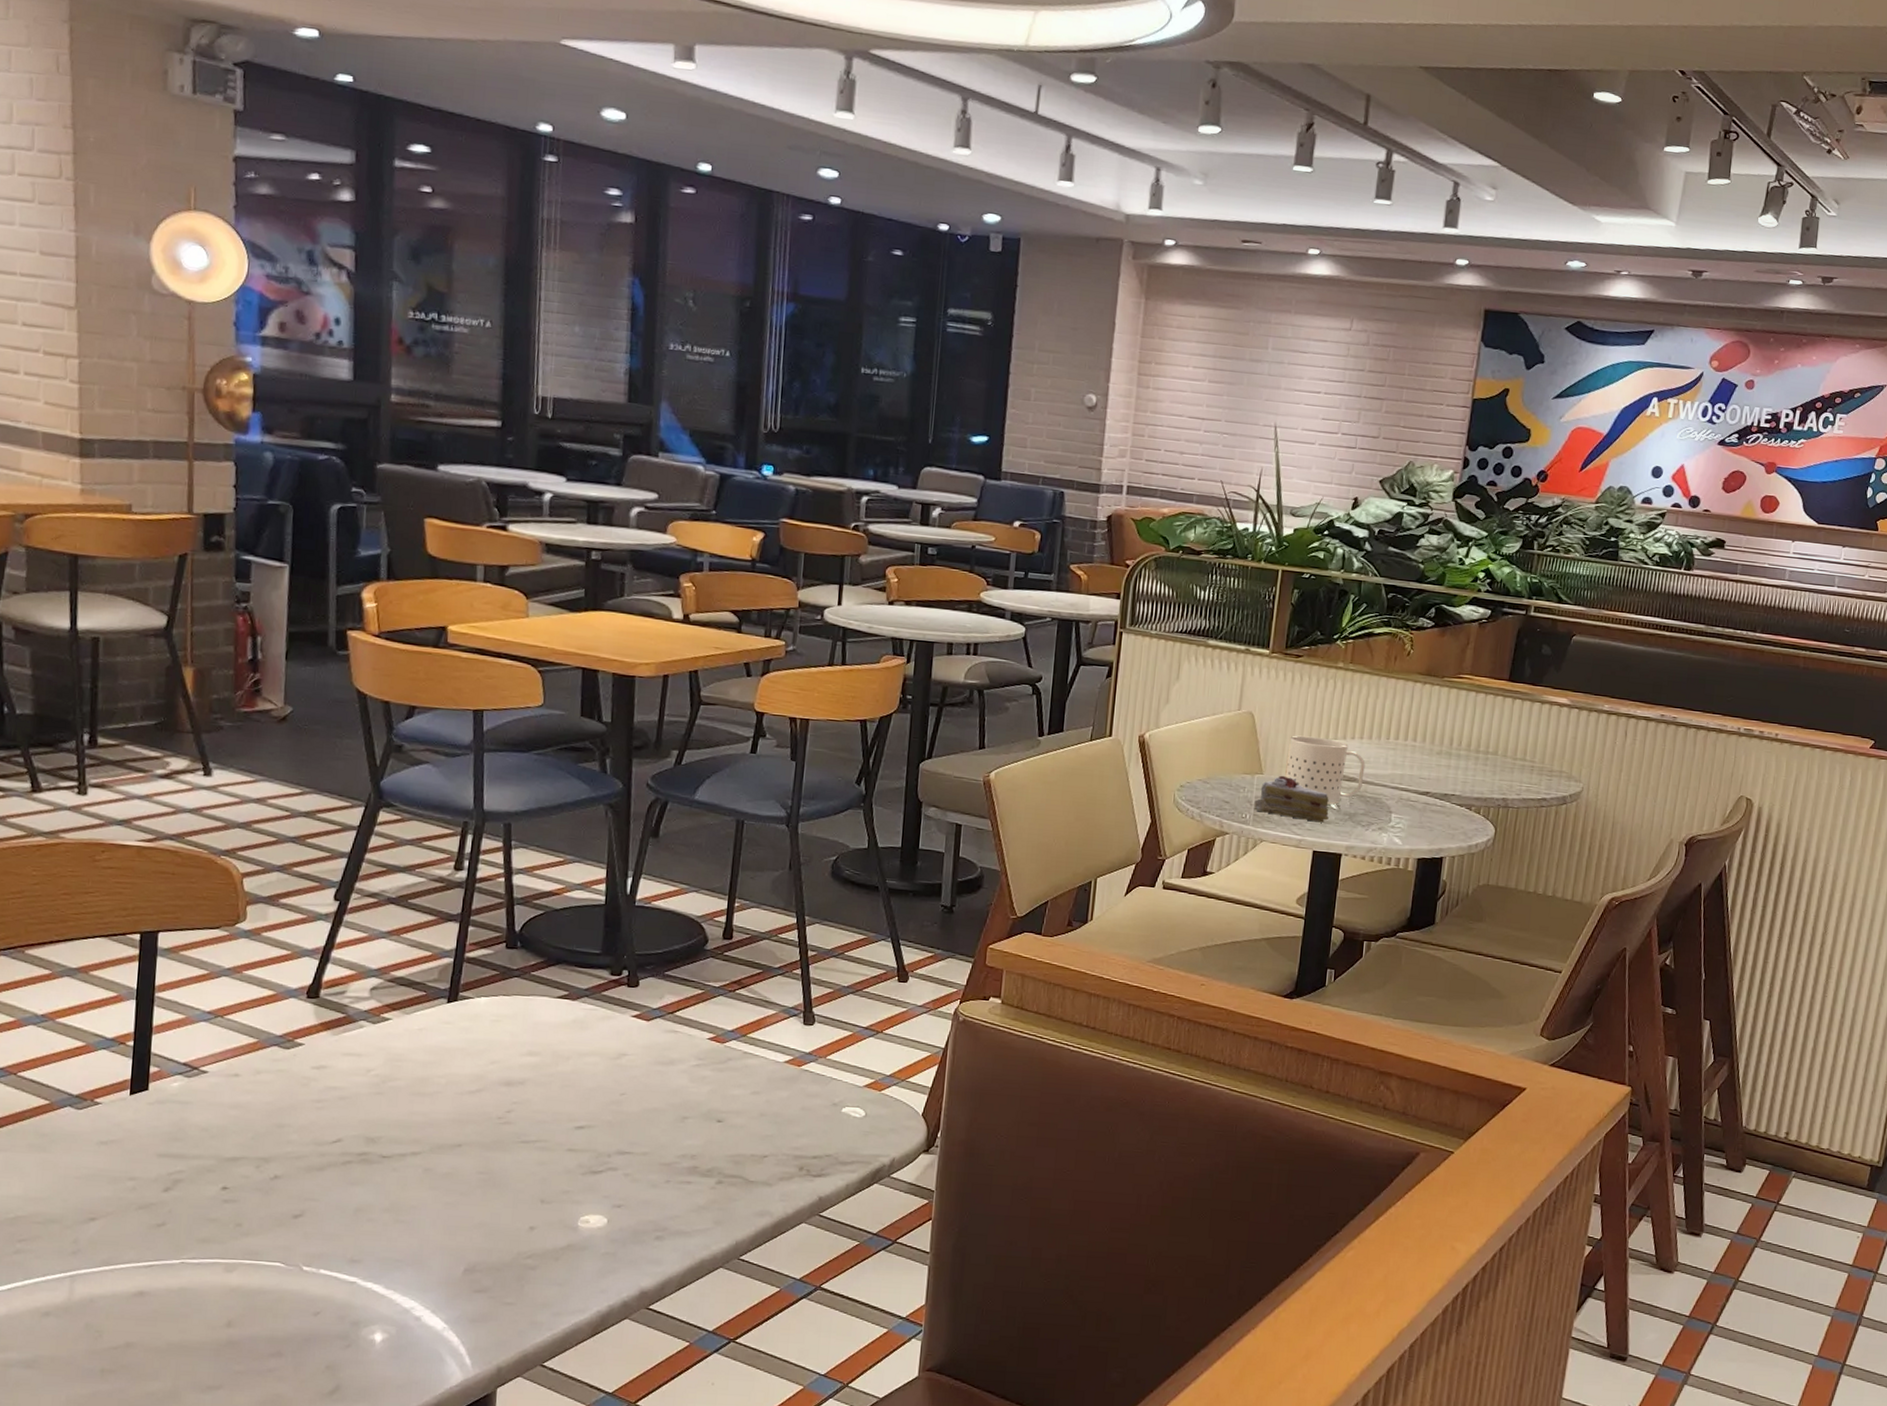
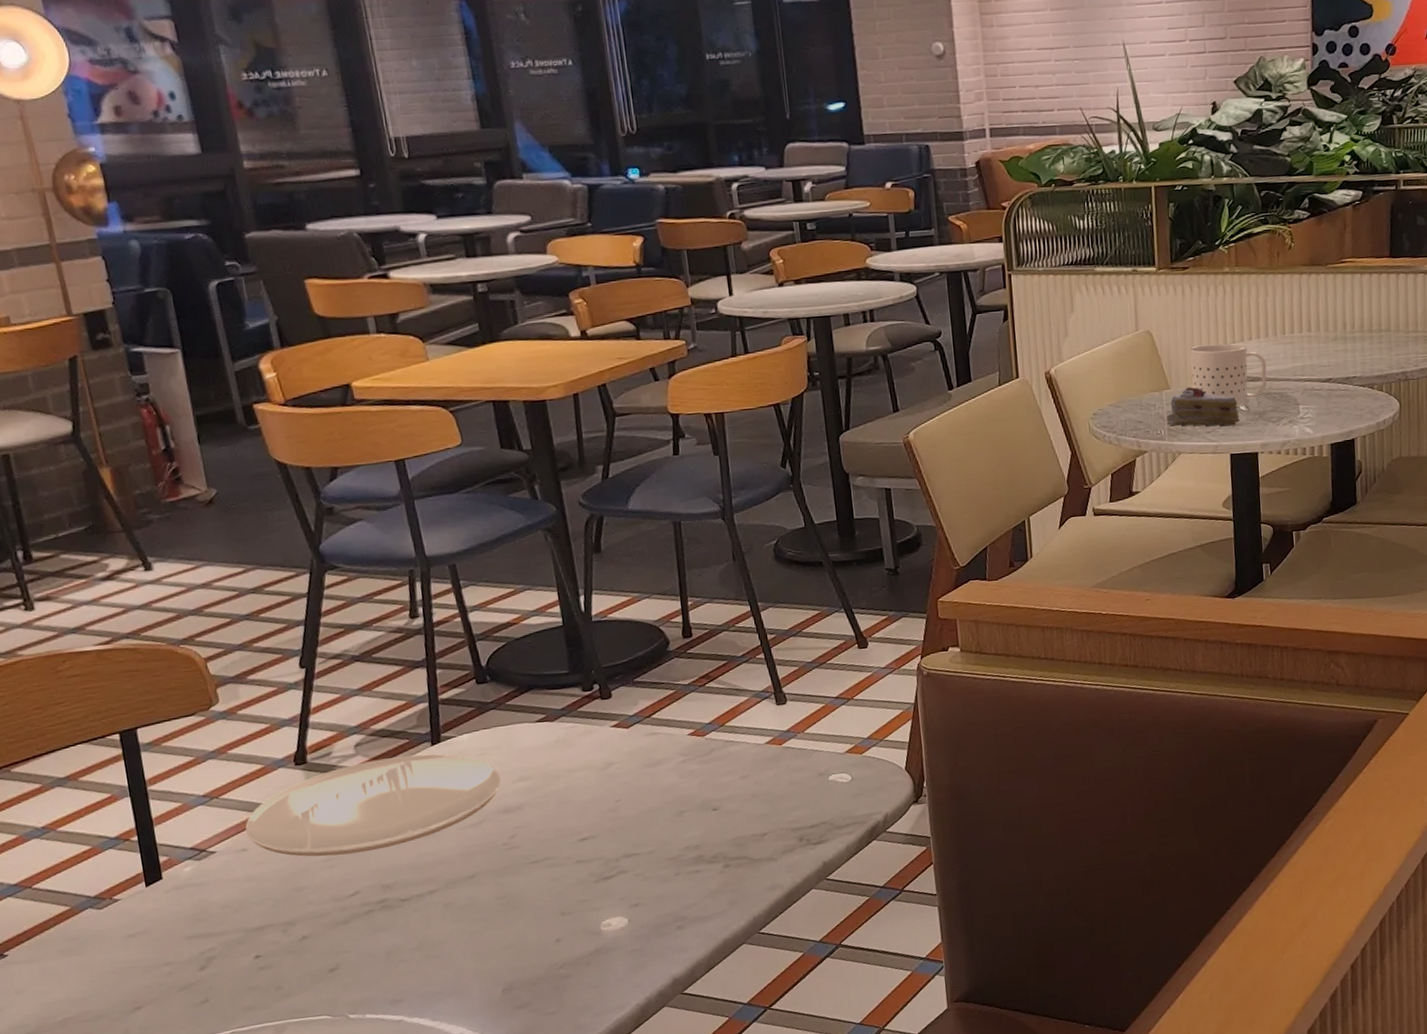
plate: none [242,1007,510,1100] -> present [245,754,501,857]

